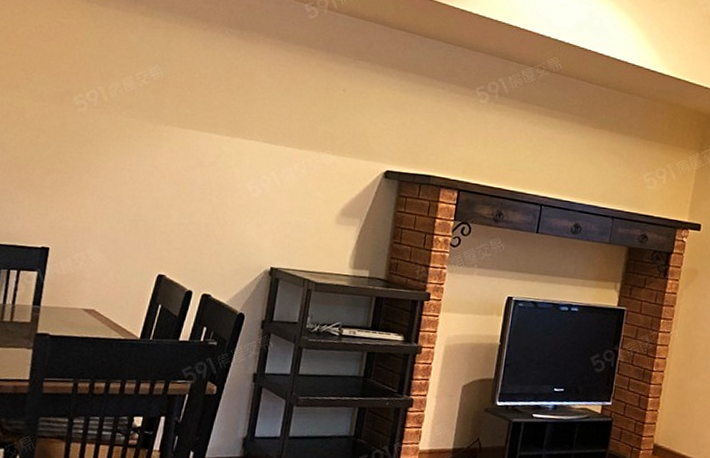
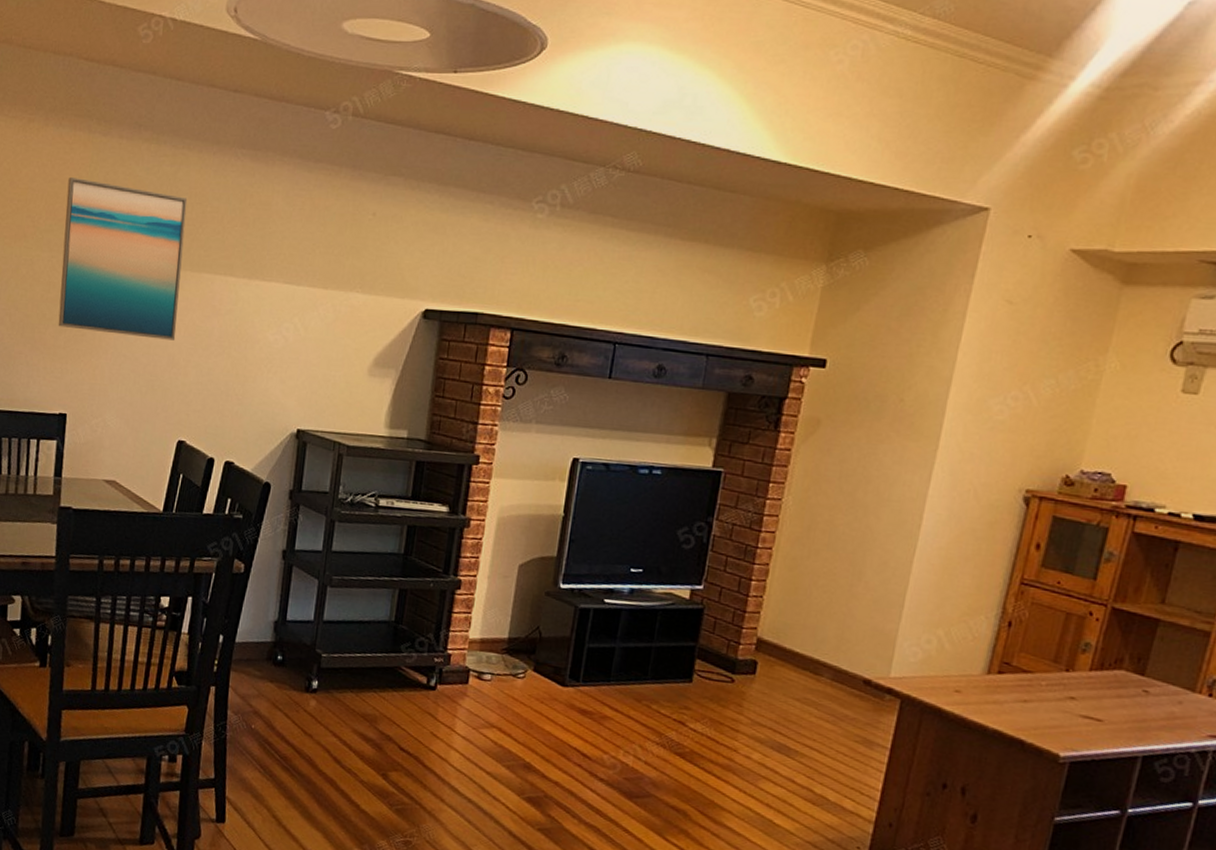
wall art: none [45,38,178,186] -> present [58,176,188,340]

